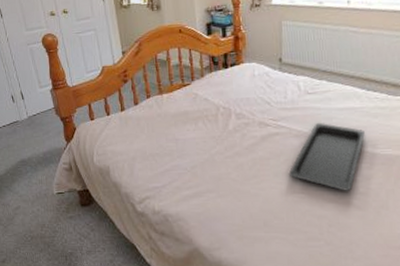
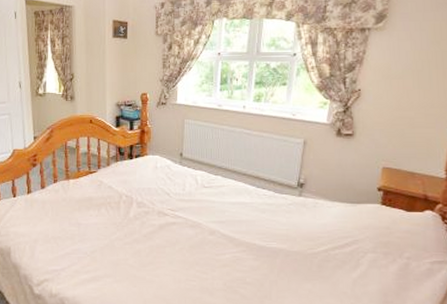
serving tray: present [288,122,365,191] -> none [182,214,253,281]

